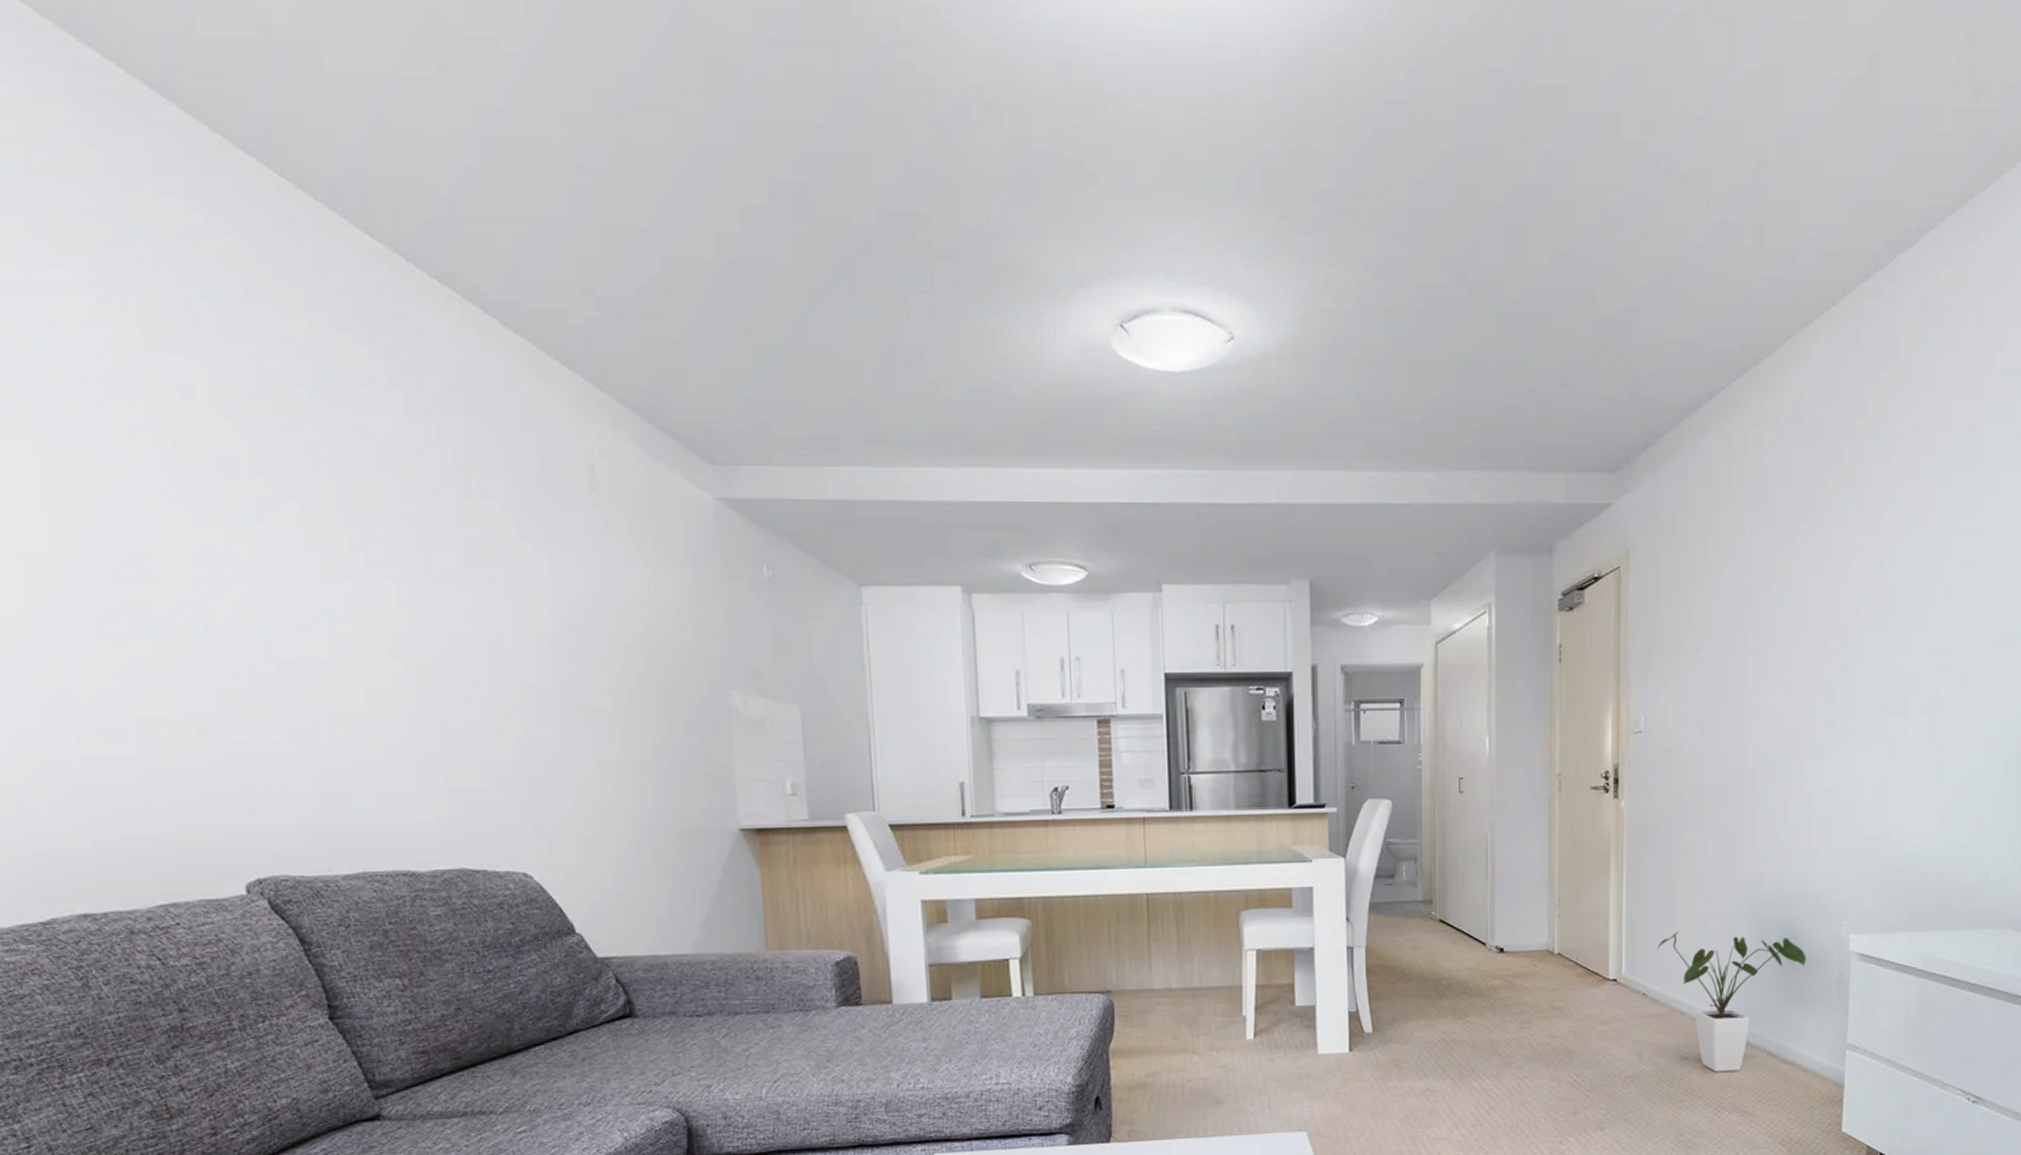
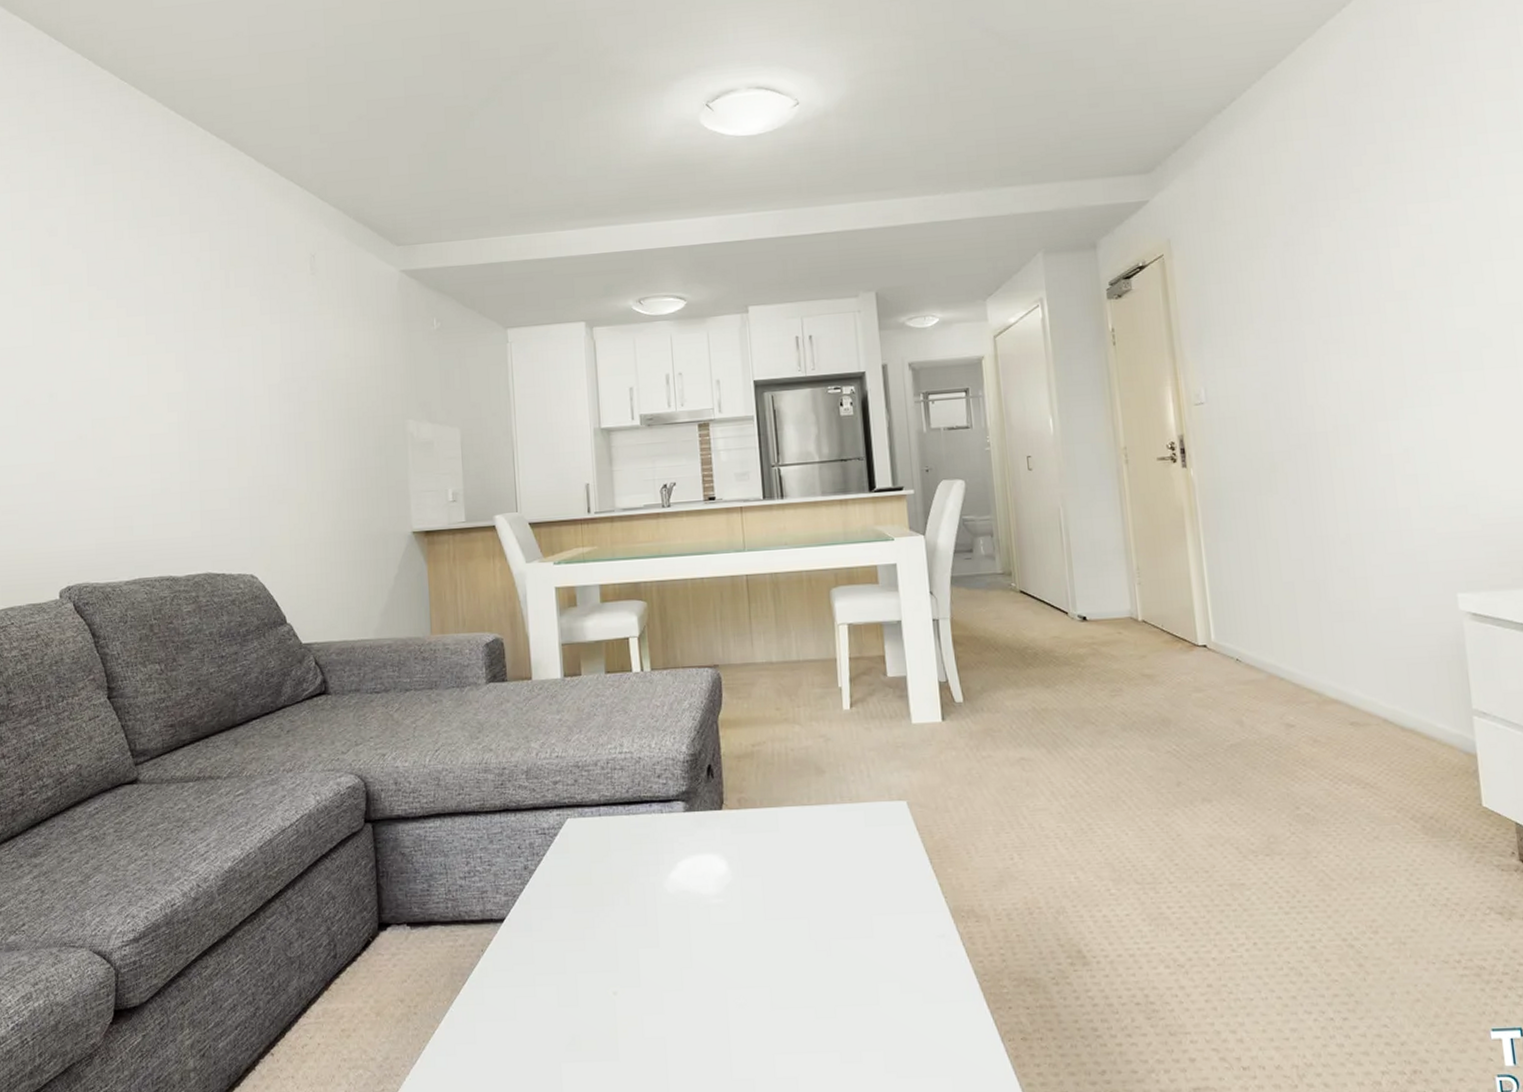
house plant: present [1657,931,1807,1072] -> none [1245,595,1413,741]

